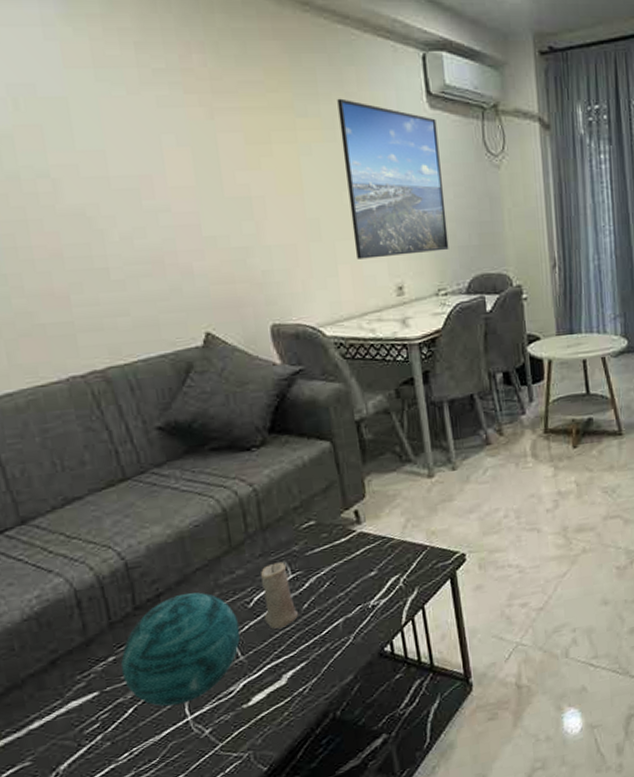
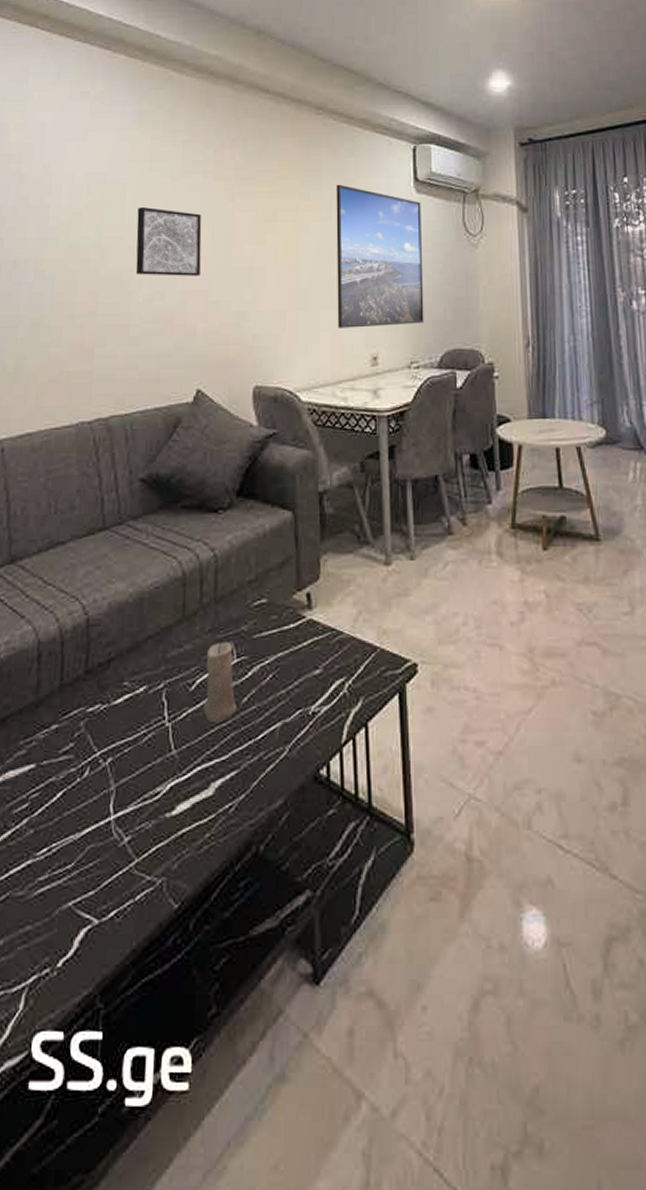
wall art: none [89,126,187,210] -> present [135,206,202,276]
decorative orb: present [121,592,241,706] -> none [60,664,178,797]

